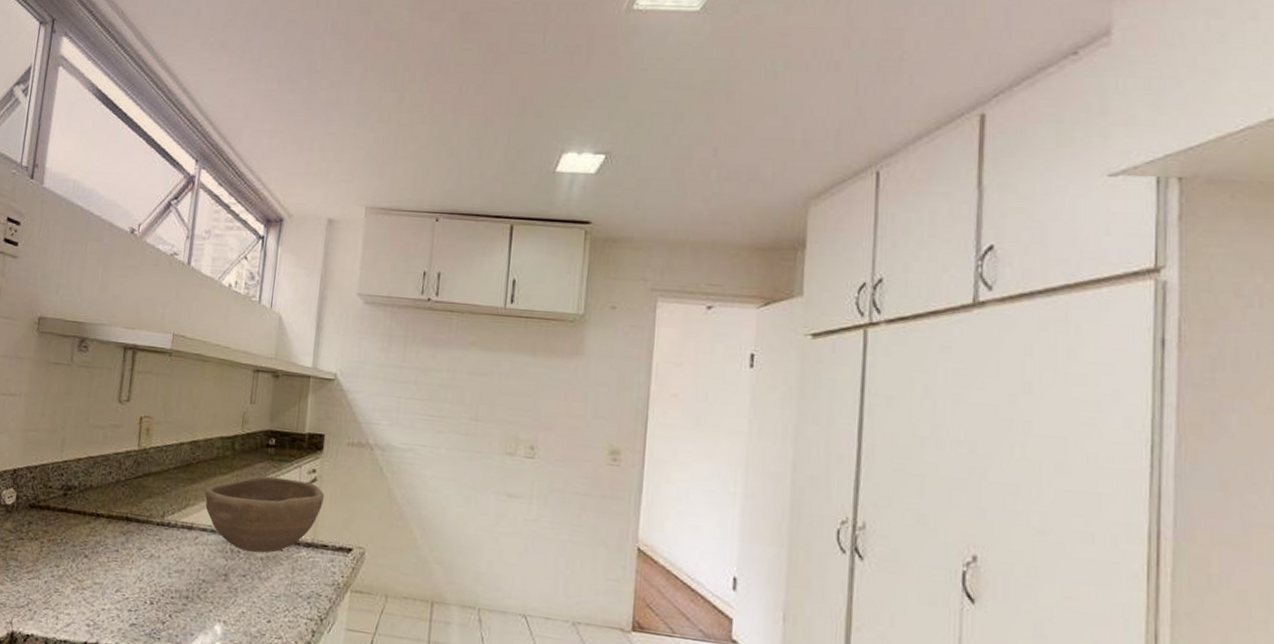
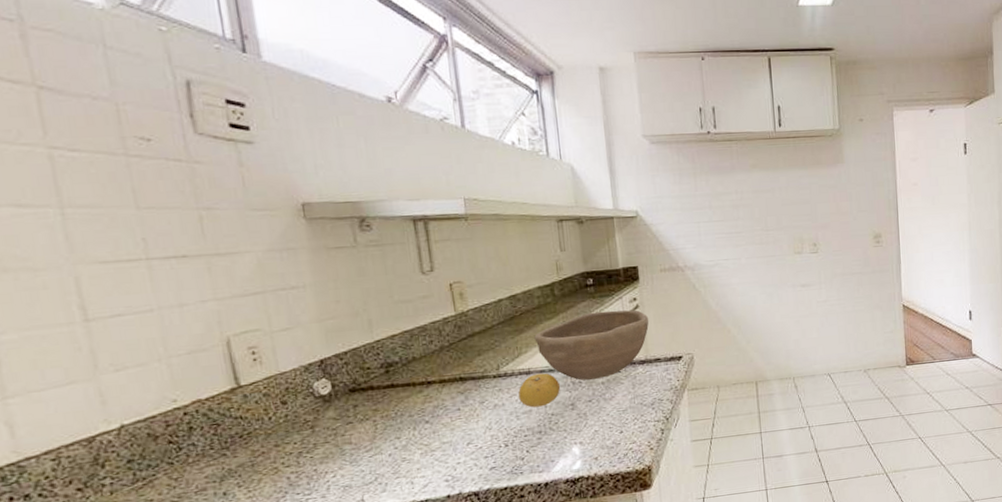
fruit: none [175,531,218,570] -> present [518,373,560,408]

